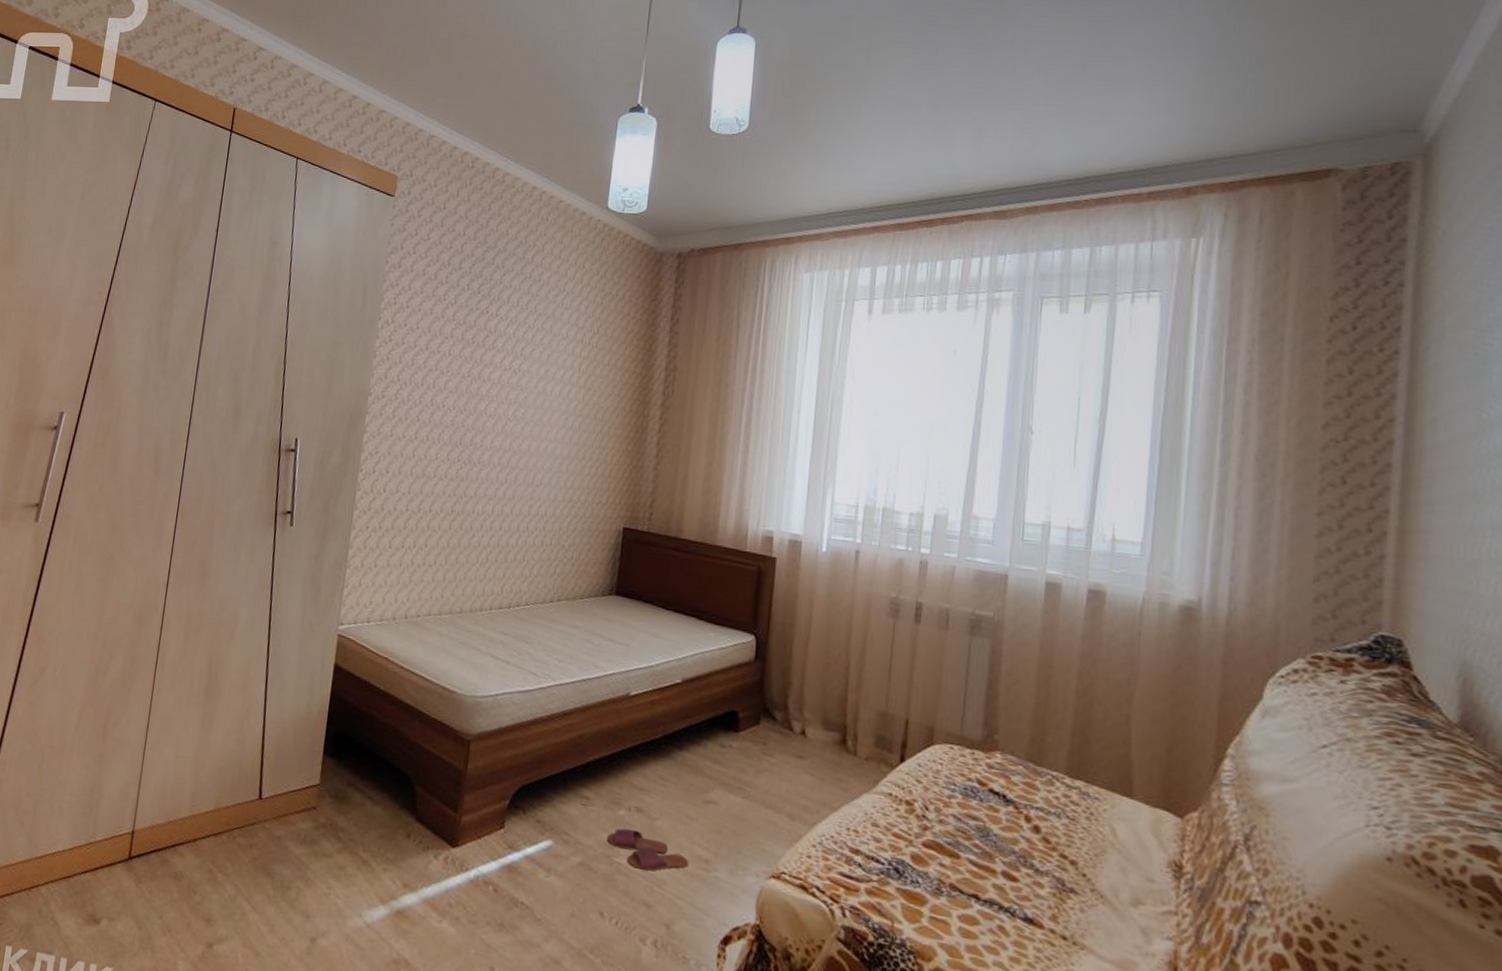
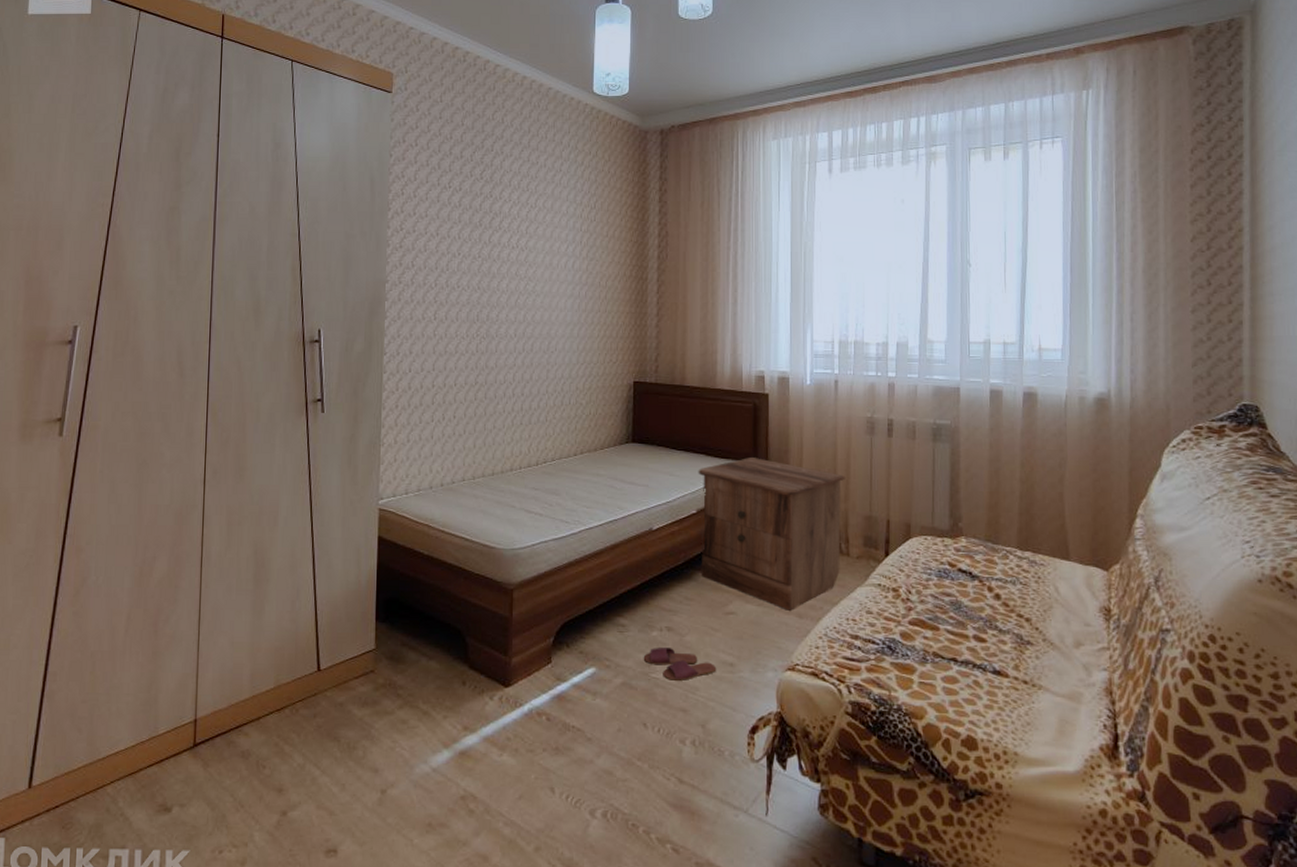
nightstand: none [680,627,859,809] -> present [698,458,845,611]

